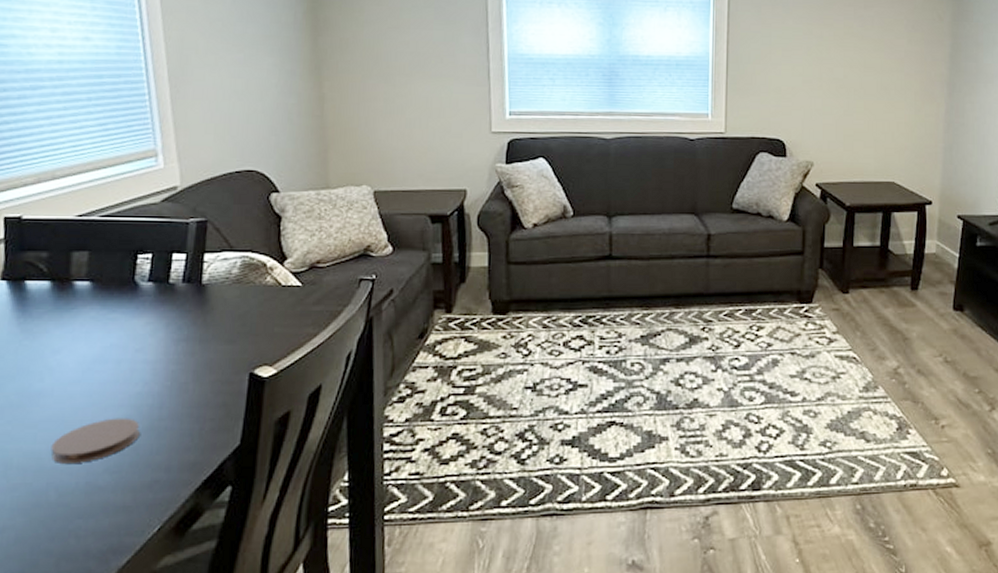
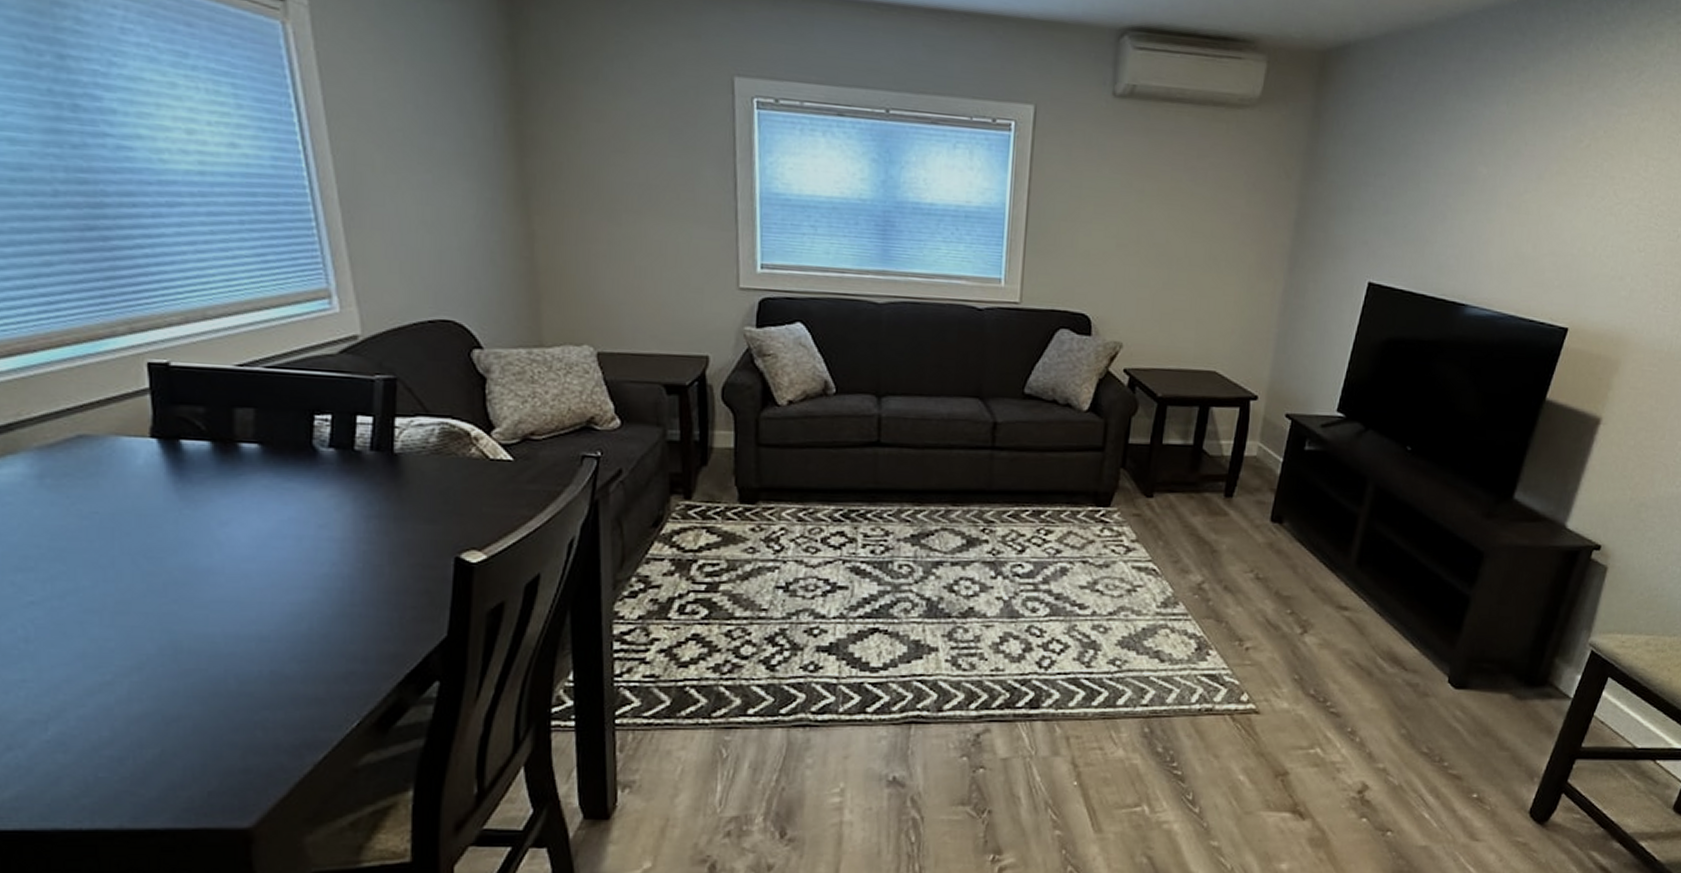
coaster: present [51,418,140,463] -> none [226,601,330,649]

